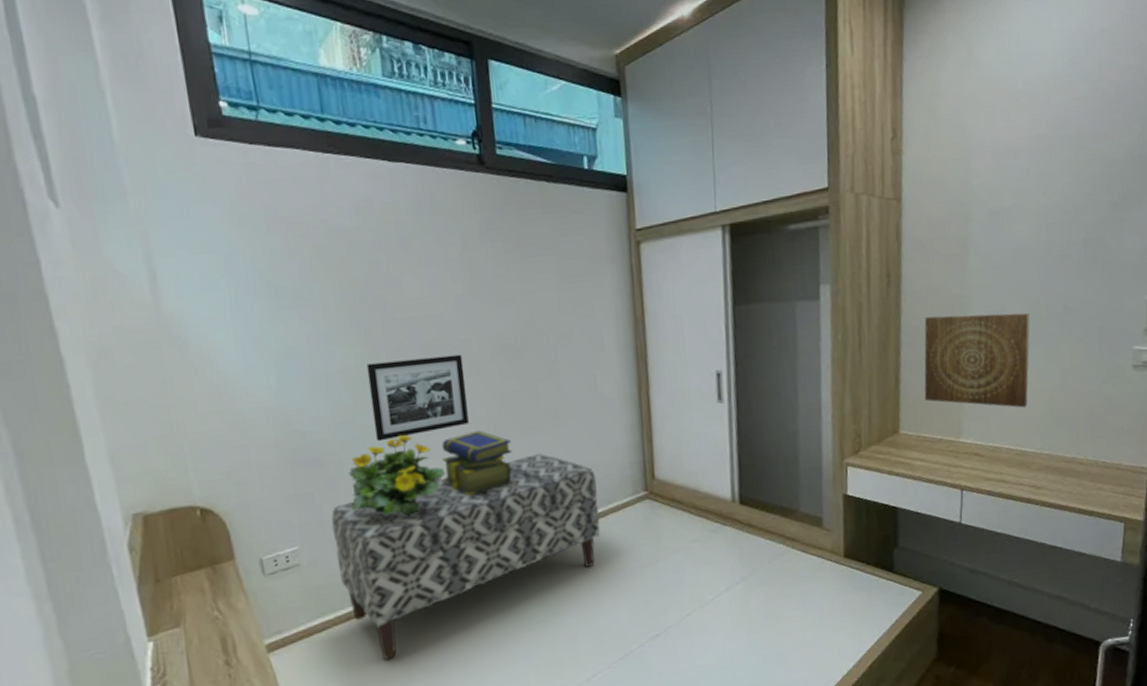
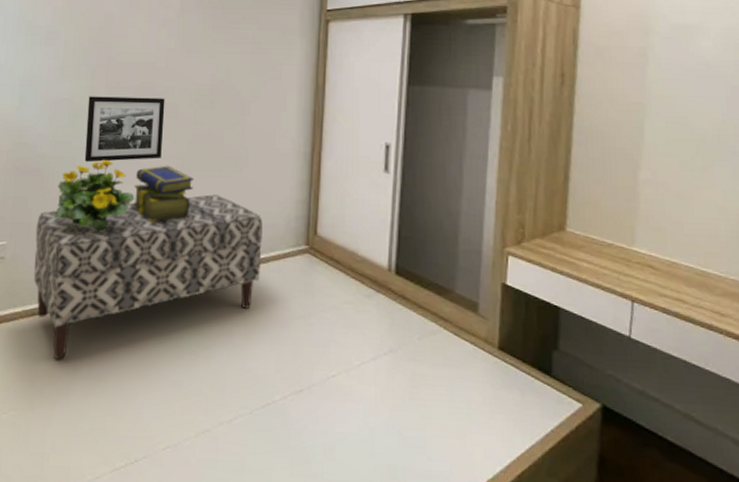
wall art: present [924,312,1031,408] -> none [594,120,716,226]

